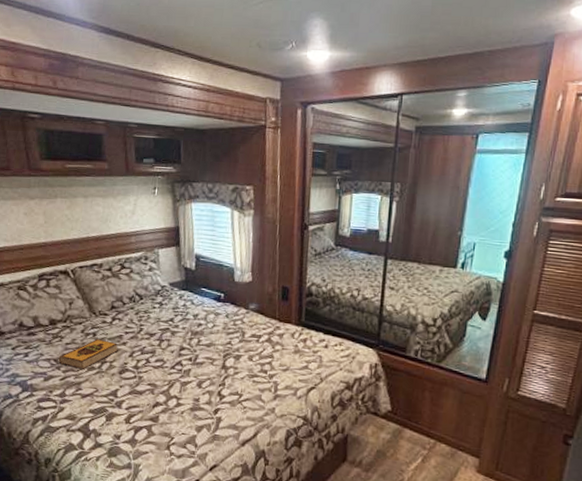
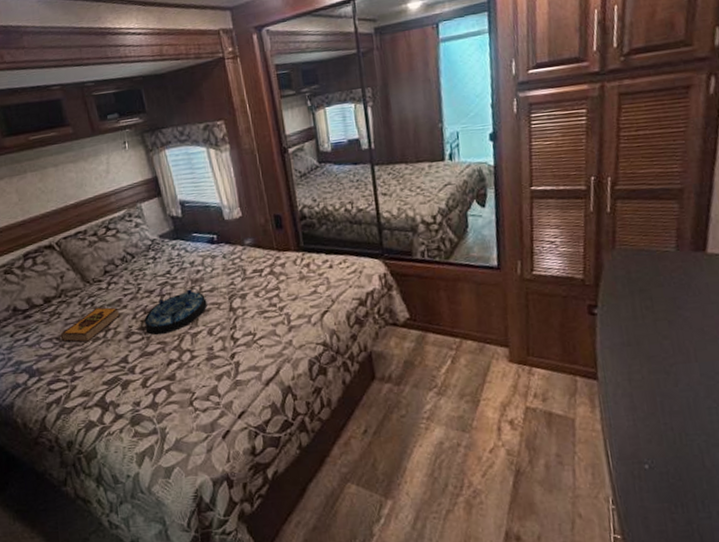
serving tray: none [139,339,202,377] -> present [144,288,207,335]

